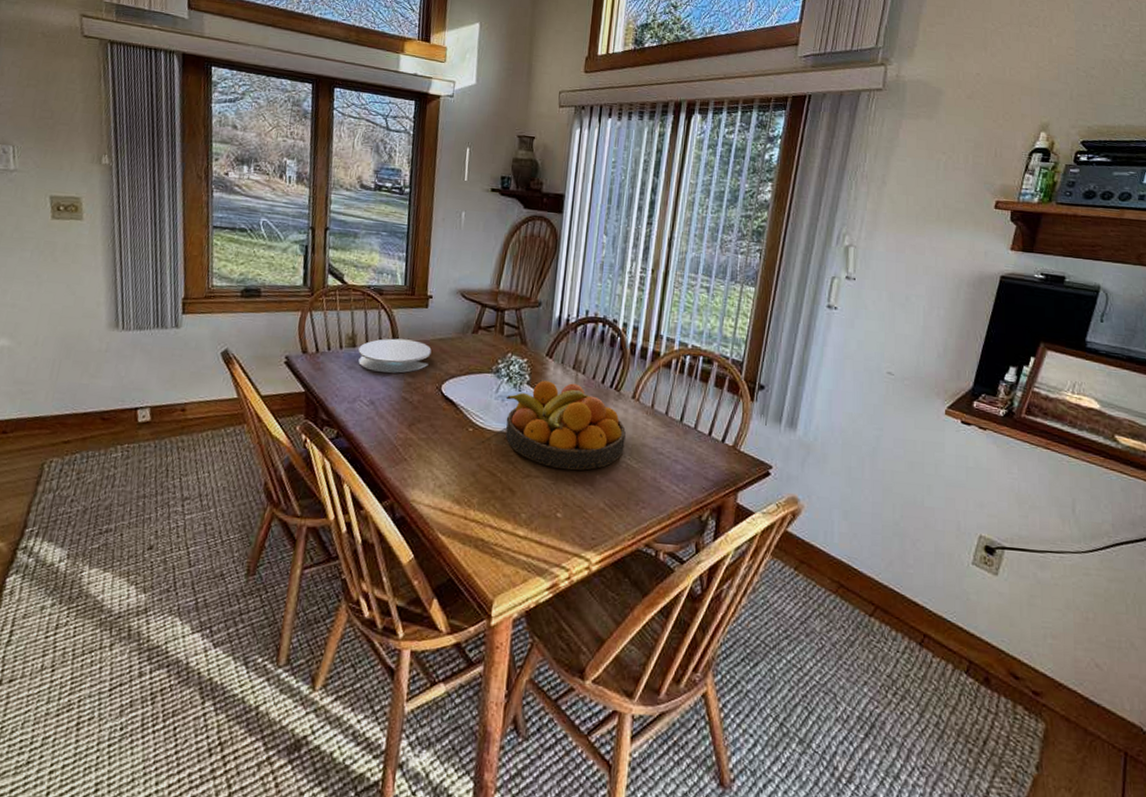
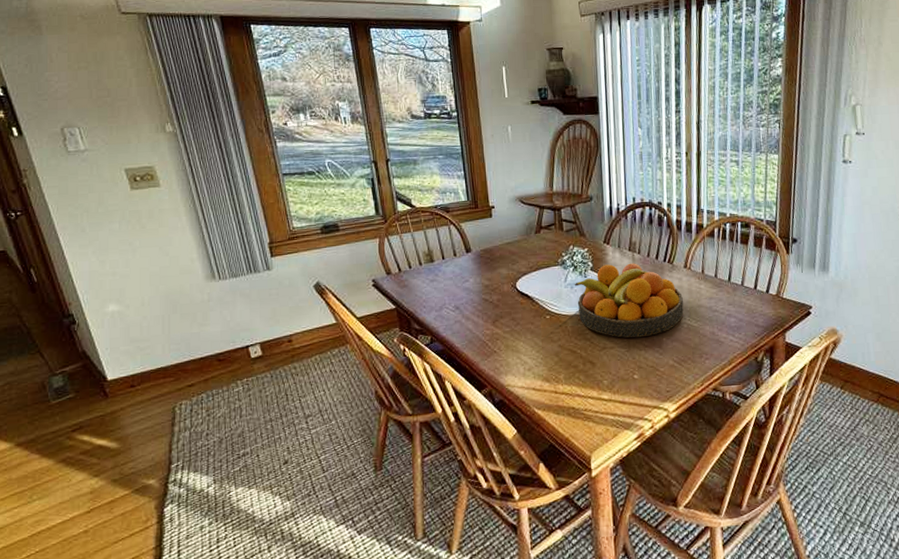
plate: present [358,338,432,373] -> none [437,248,502,280]

